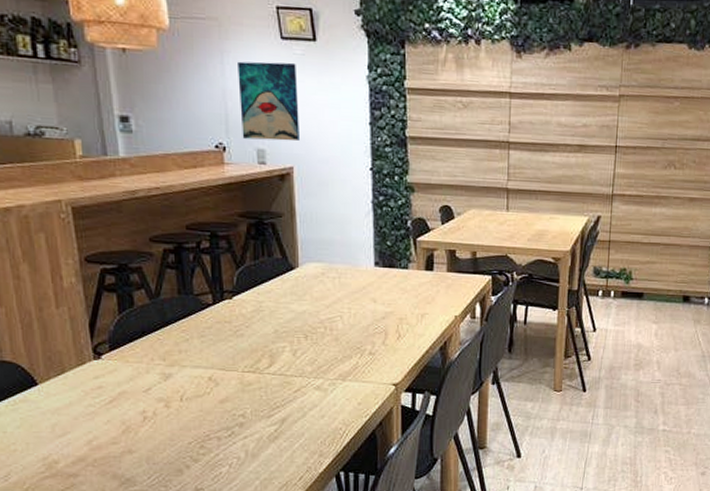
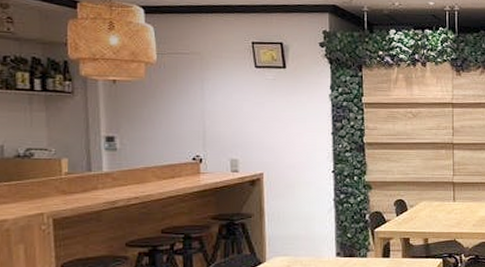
wall art: present [238,61,299,142] -> none [216,86,270,151]

